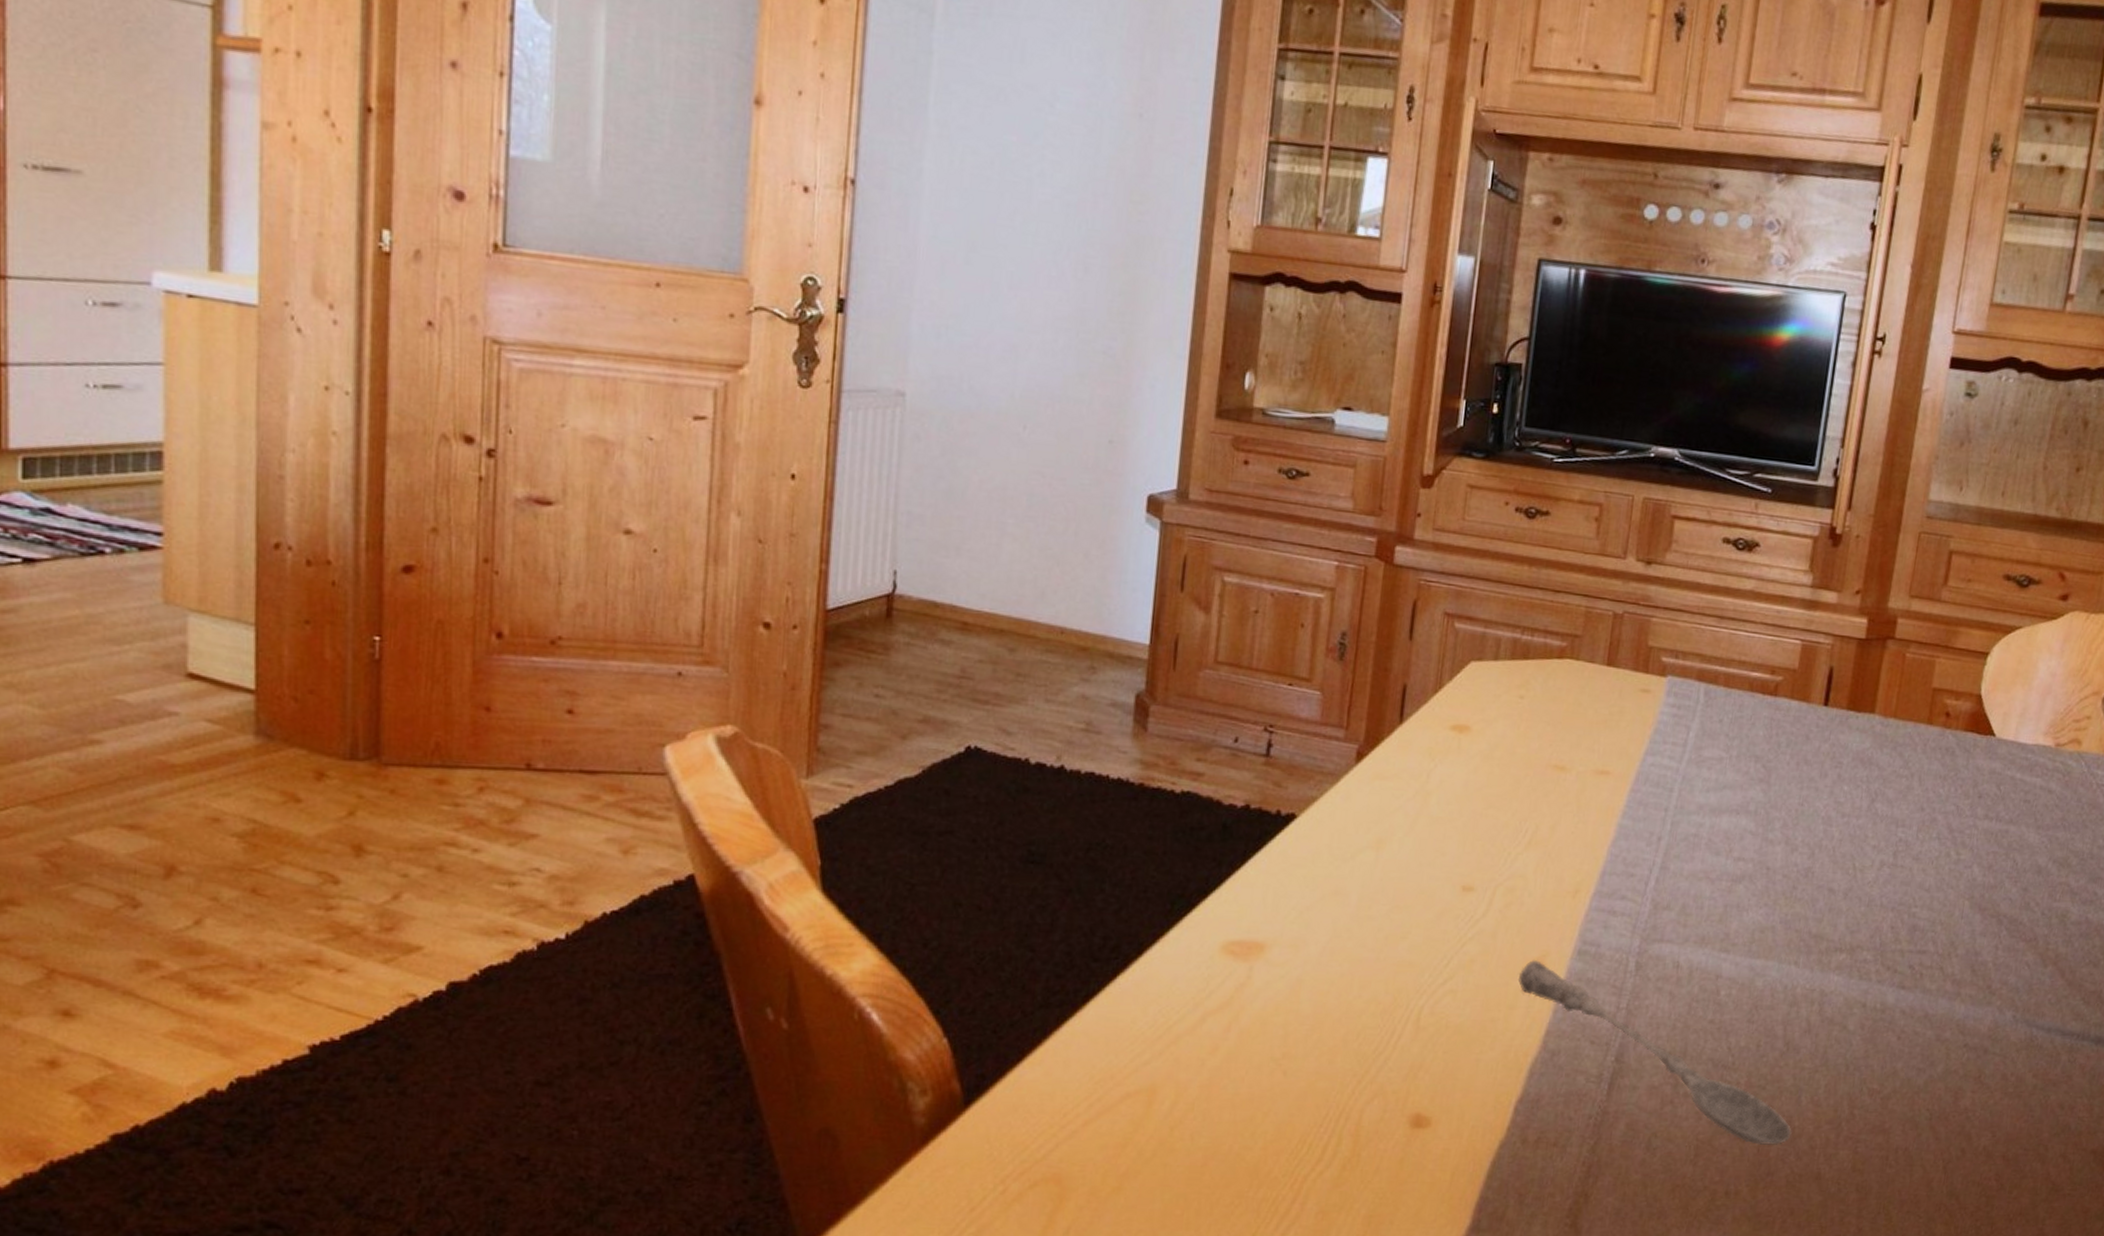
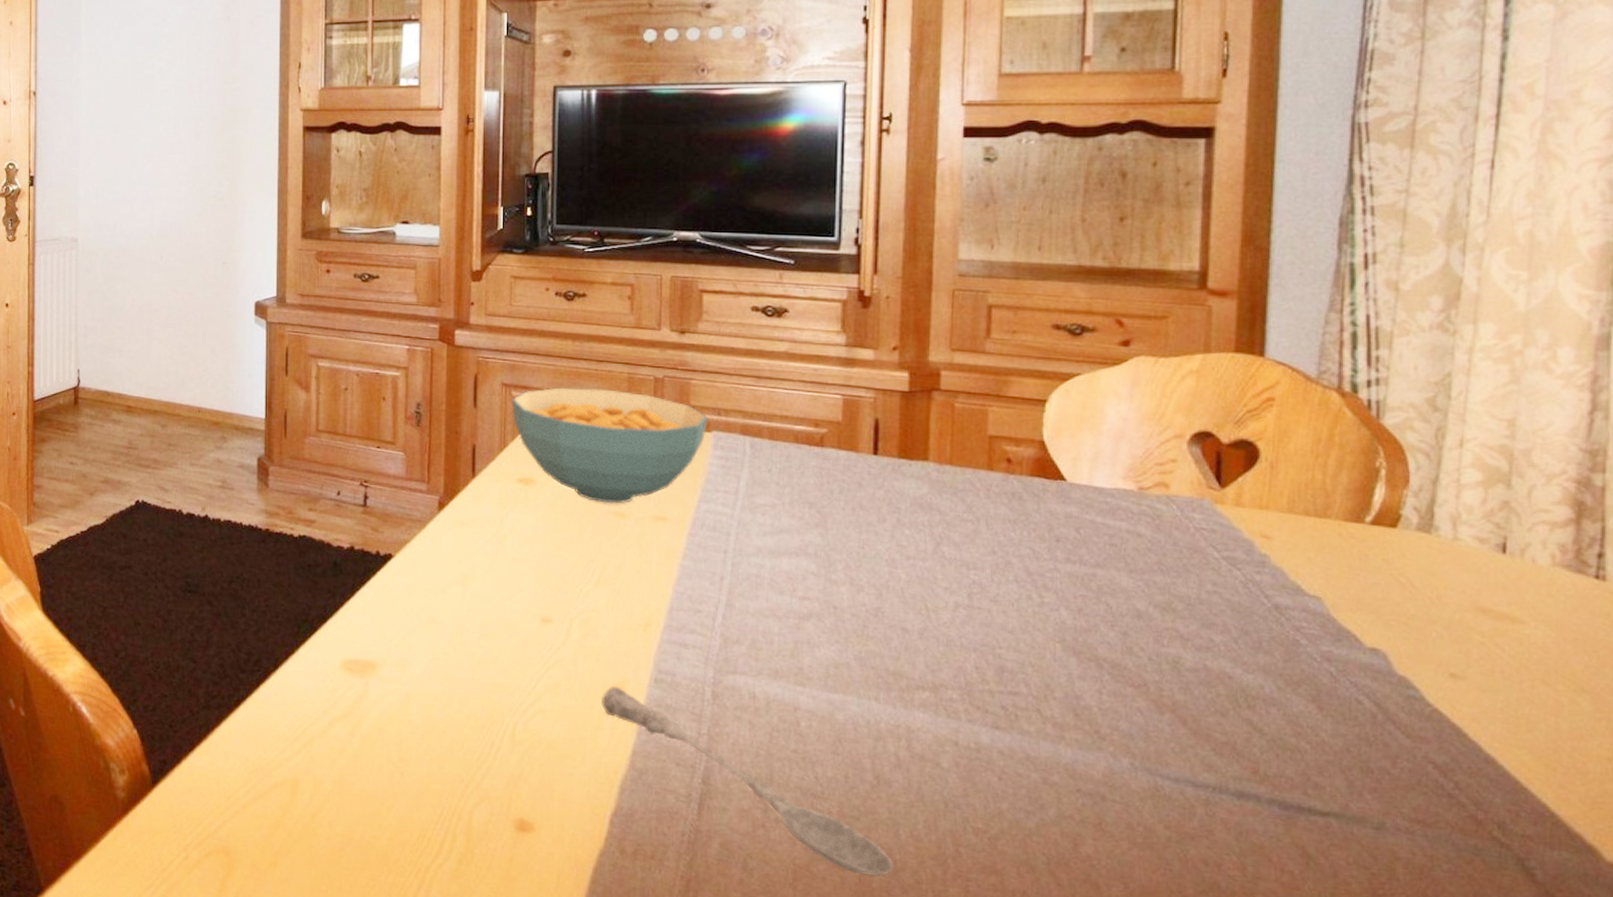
cereal bowl: none [1453,620,1665,756] -> present [512,387,708,504]

